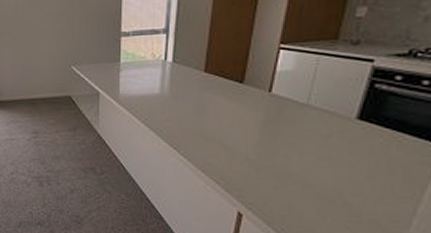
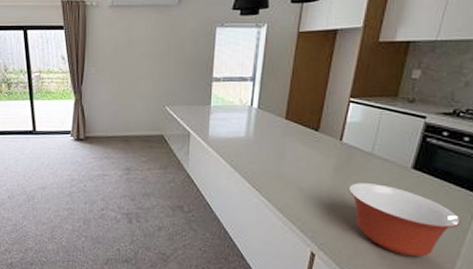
mixing bowl: none [279,137,418,216] -> present [348,183,461,257]

